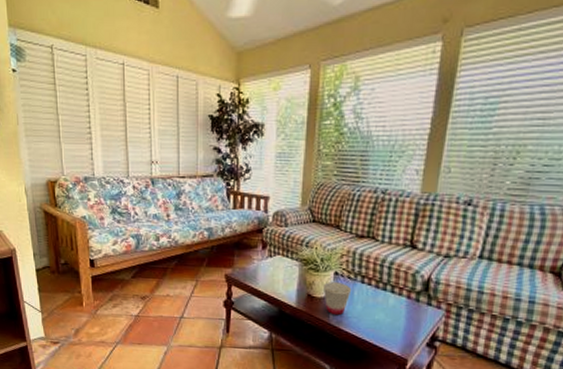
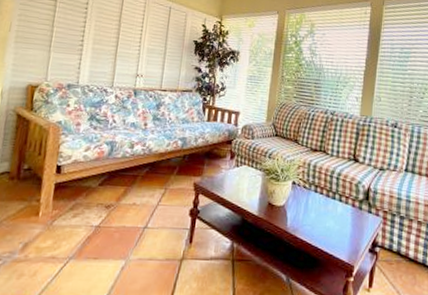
cup: present [324,282,352,316] -> none [282,191,307,224]

